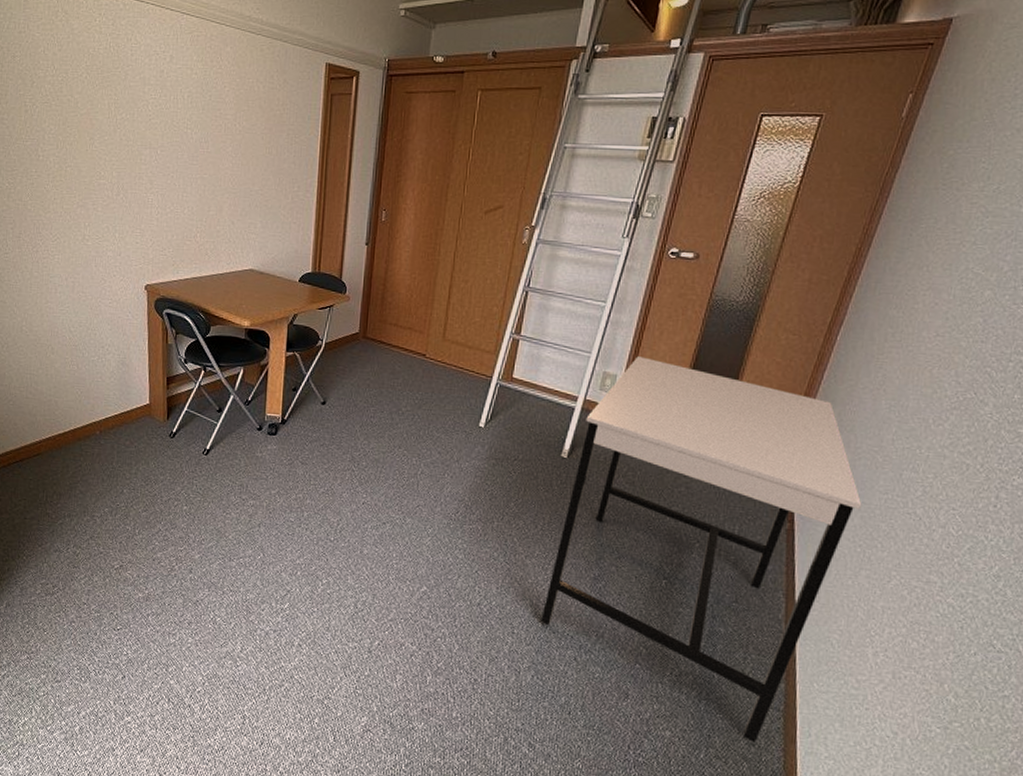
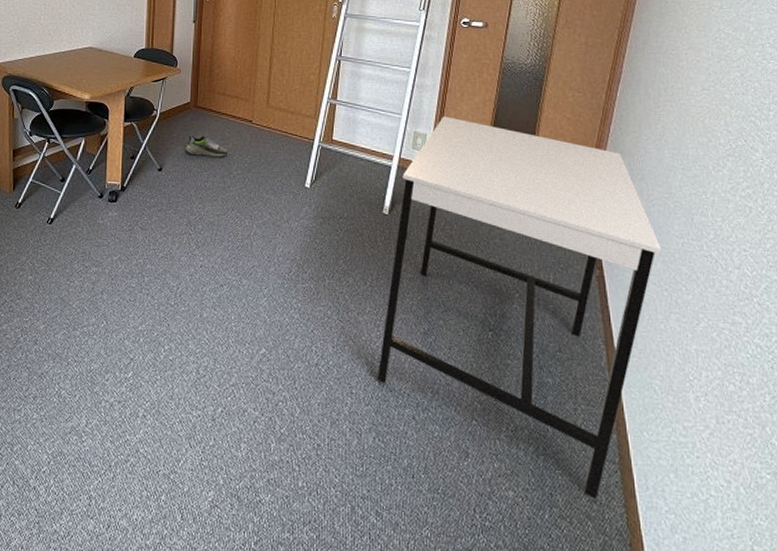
shoe: none [352,368,398,393] -> present [186,135,229,158]

